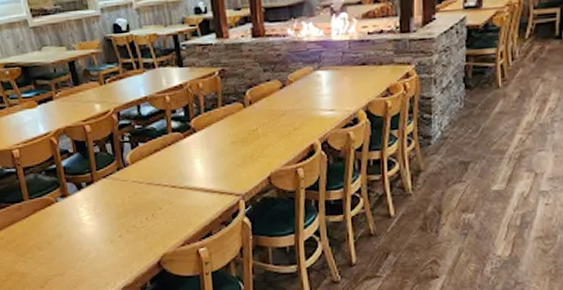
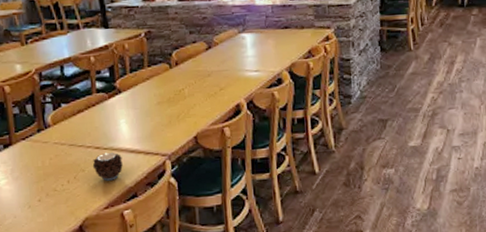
candle: none [169,191,198,219] -> present [92,152,123,181]

